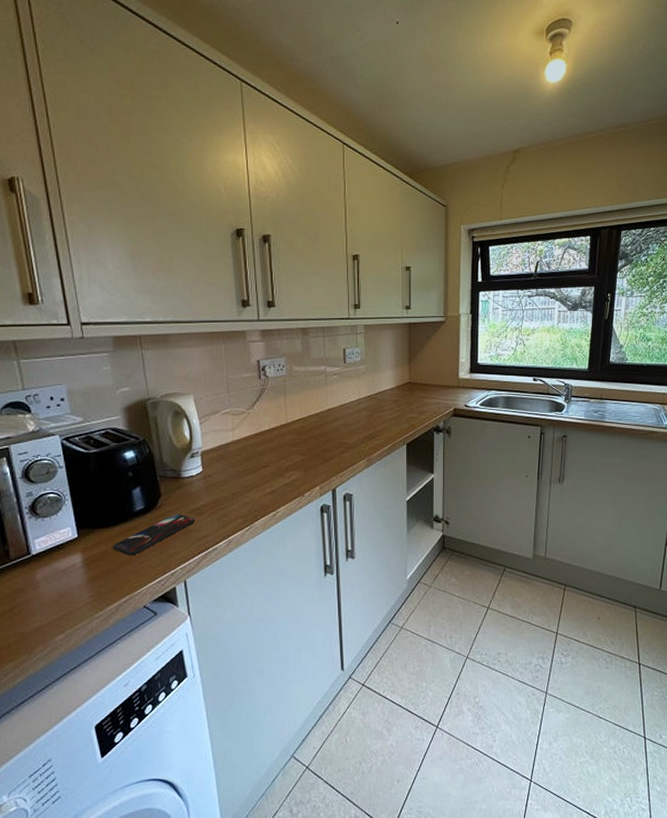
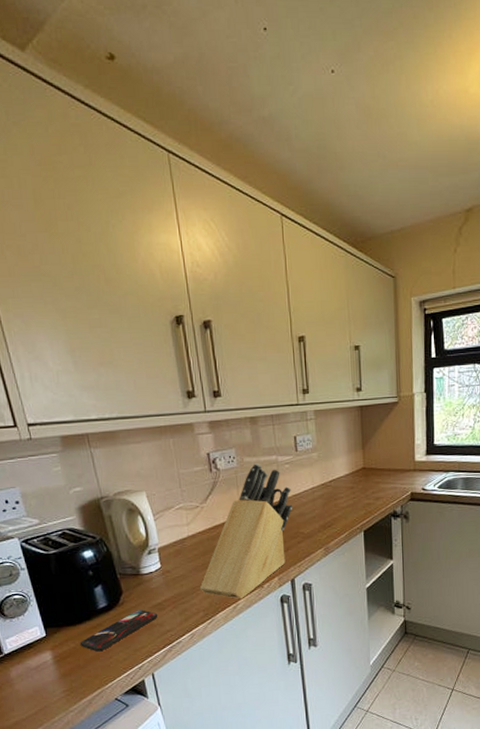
knife block: none [240,373,339,506] -> present [199,463,293,599]

